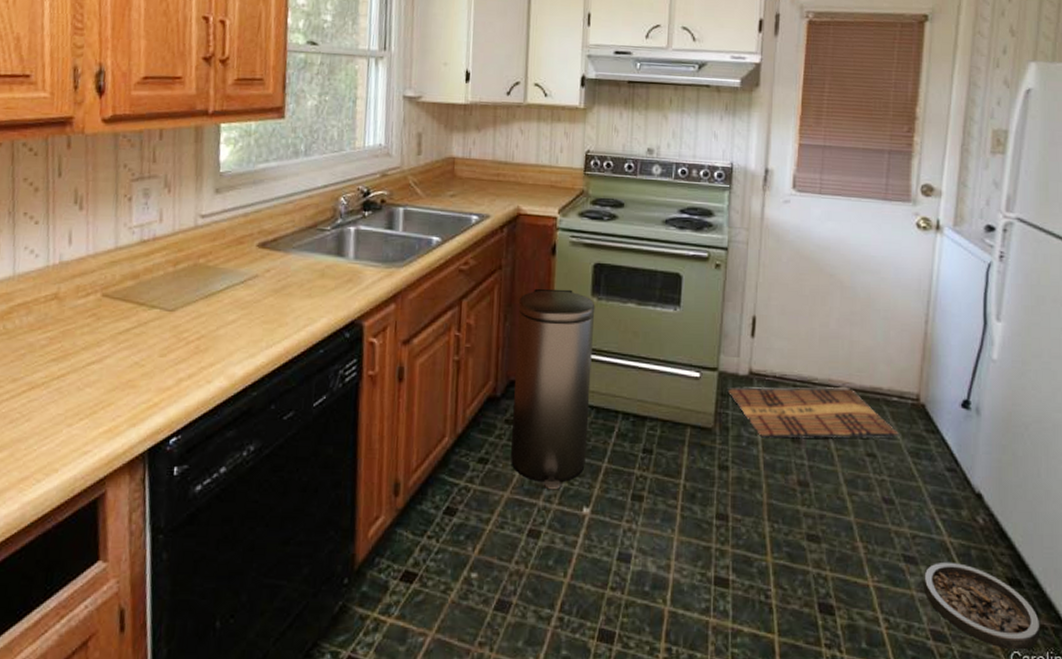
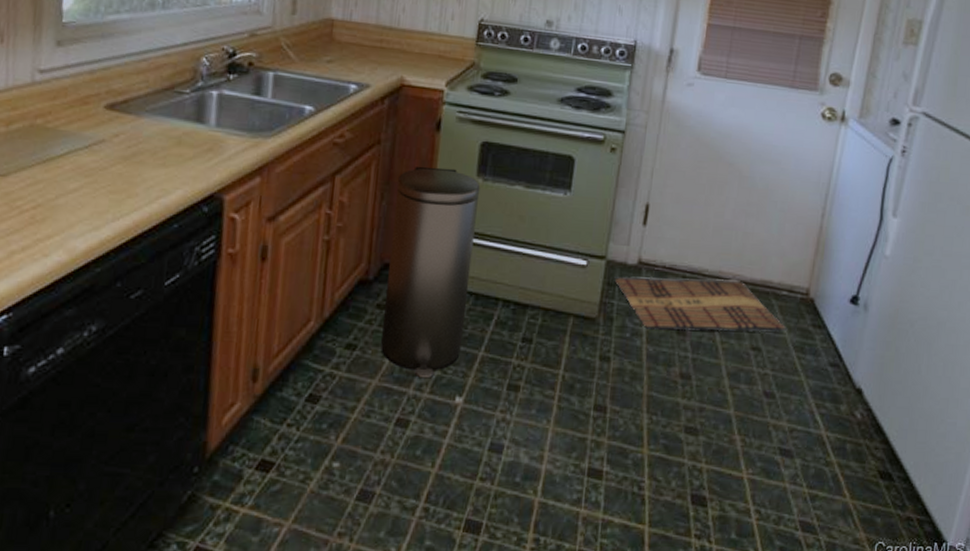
pet bowl: present [924,561,1040,650] -> none [797,455,907,541]

